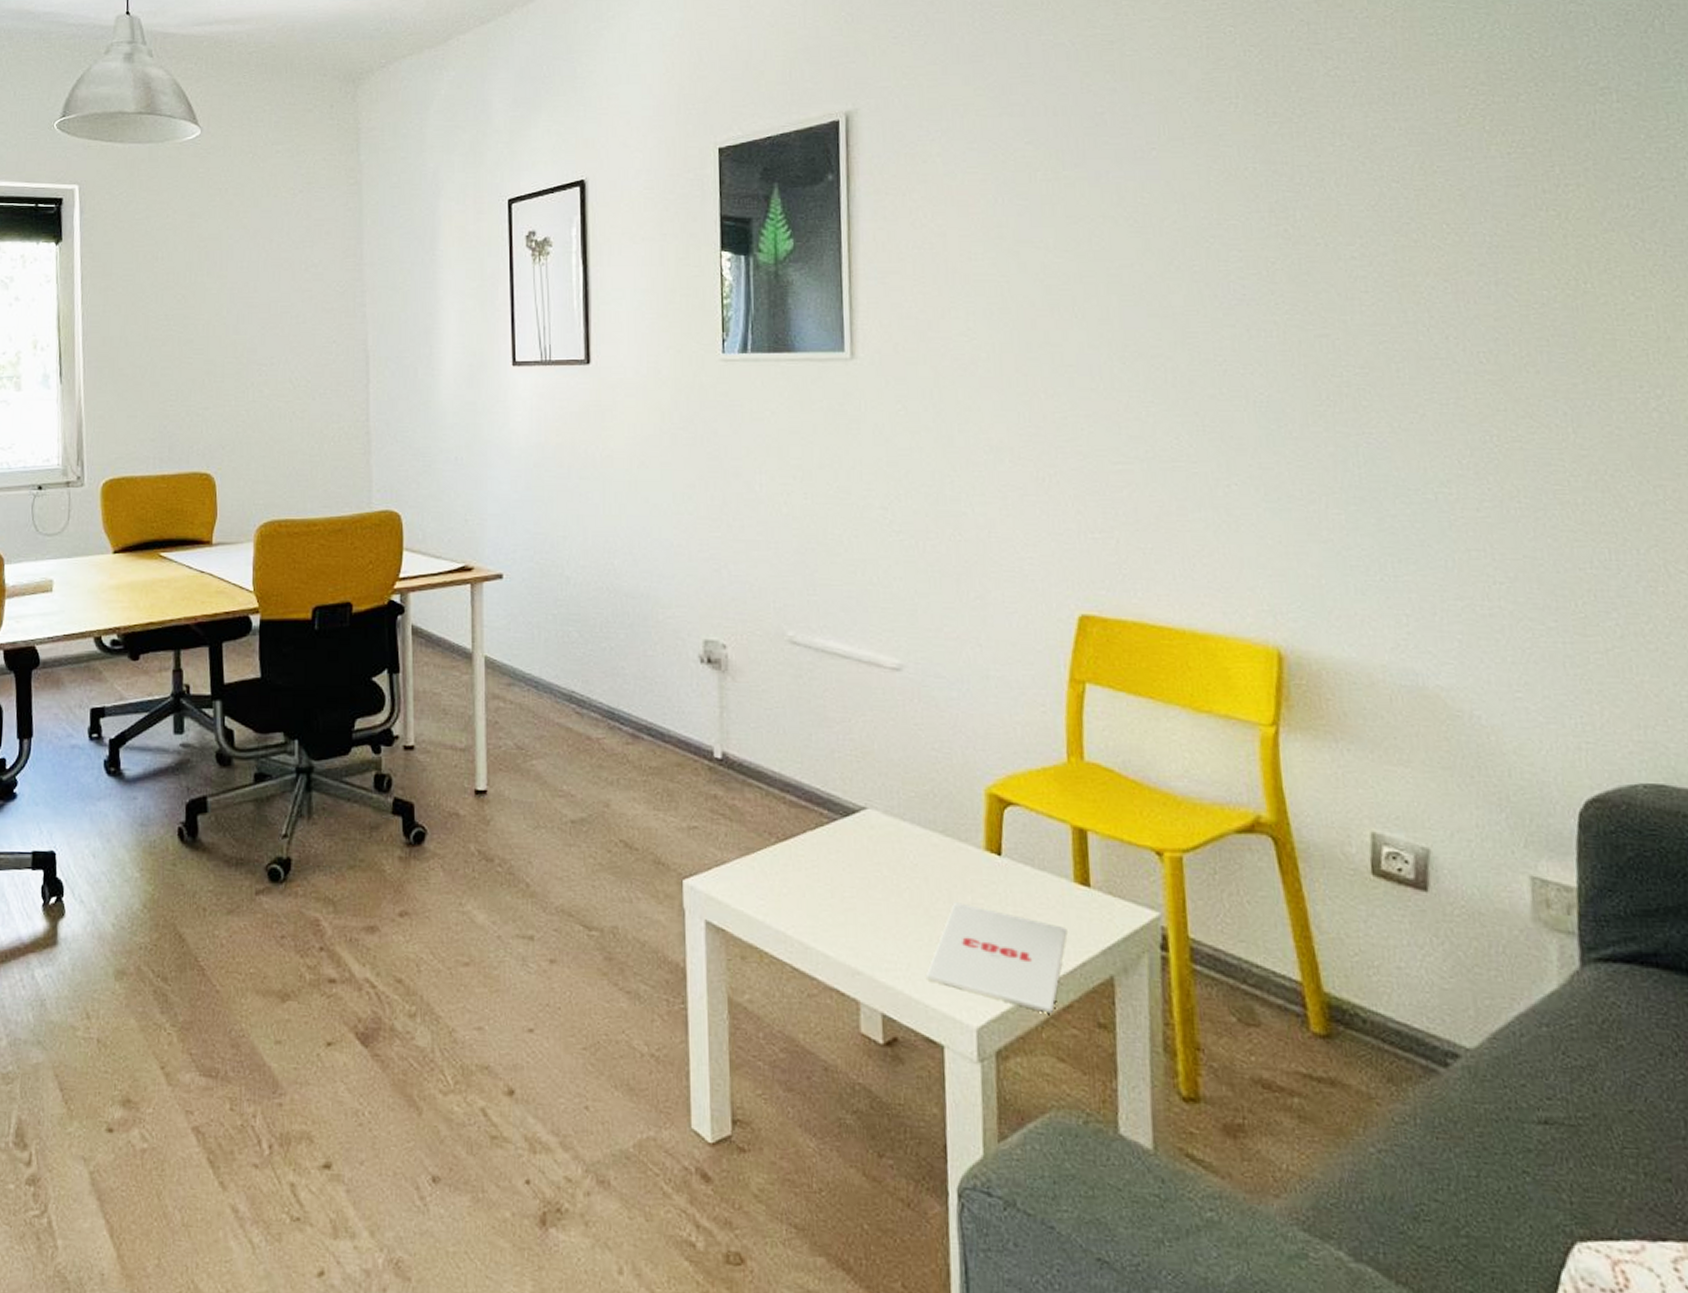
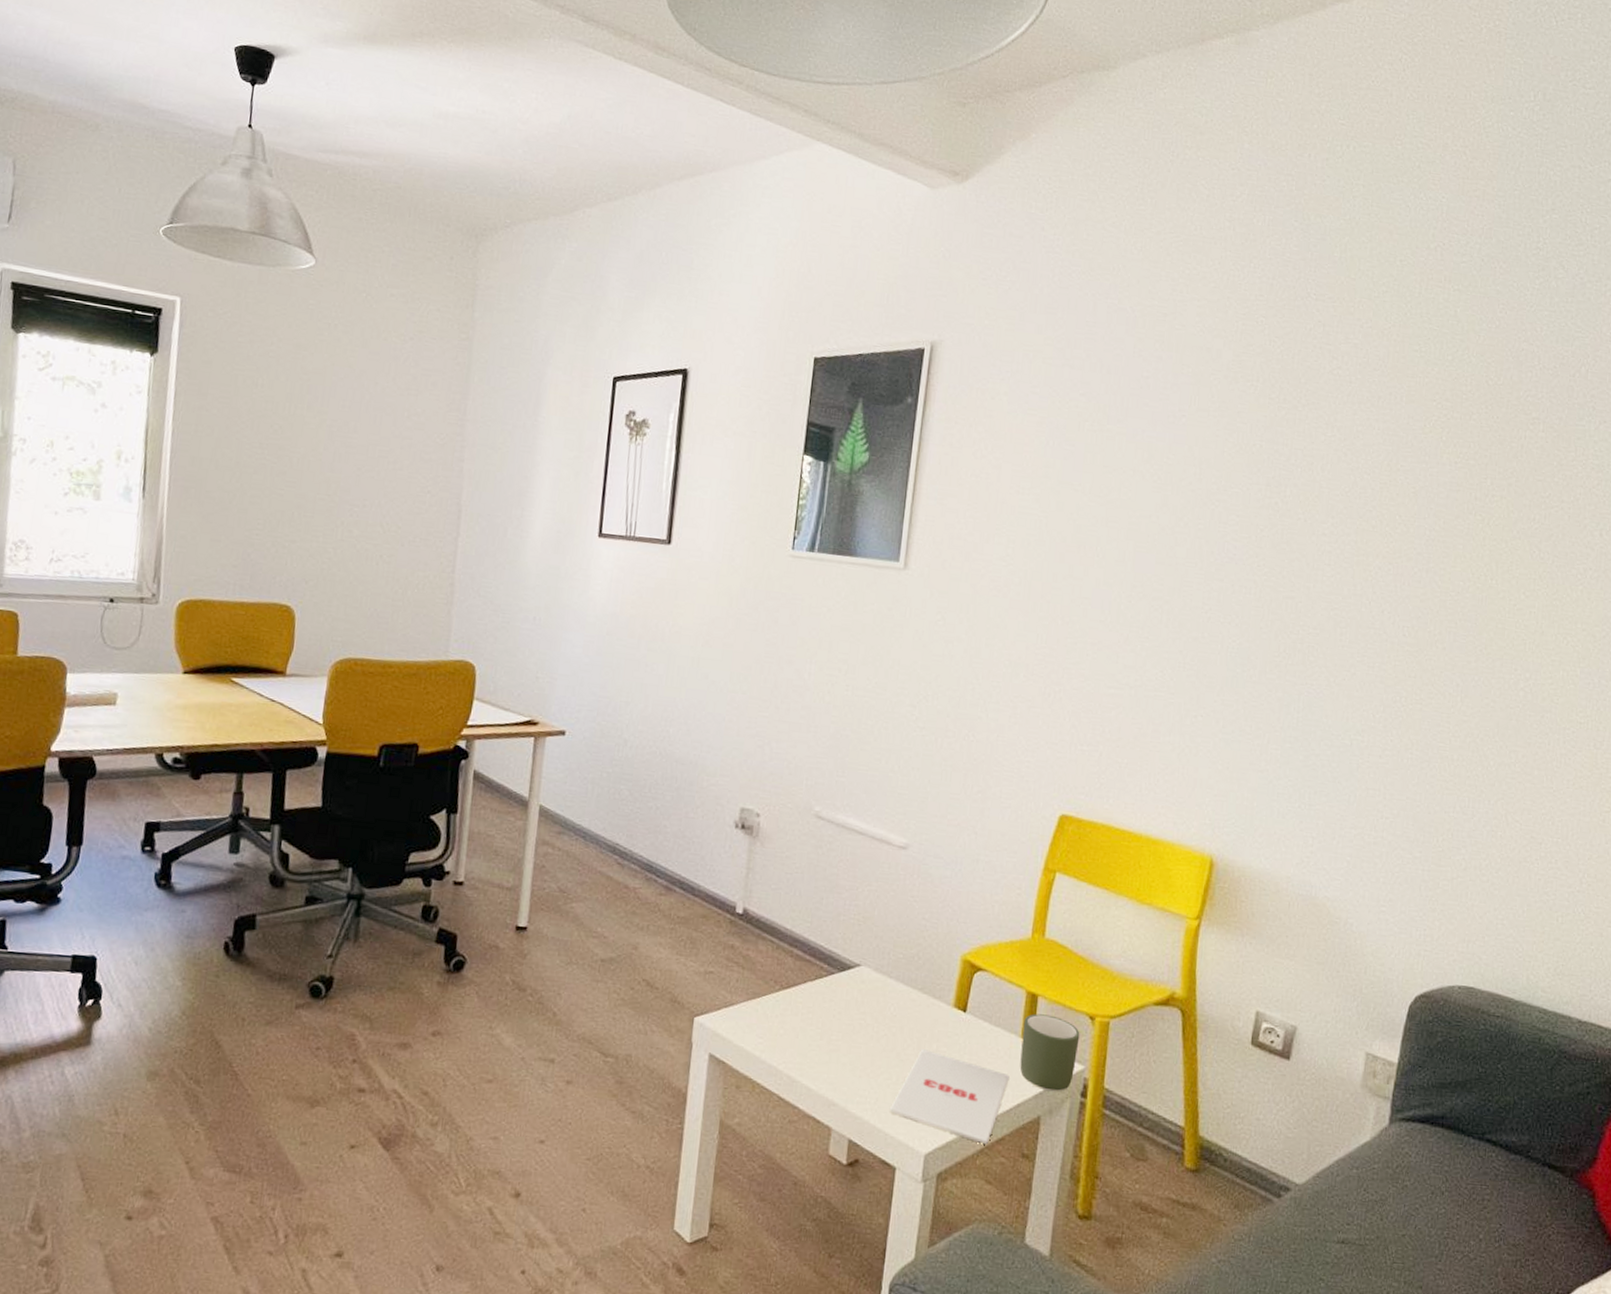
mug: none [1074,852,1148,946] -> present [1020,1014,1080,1092]

